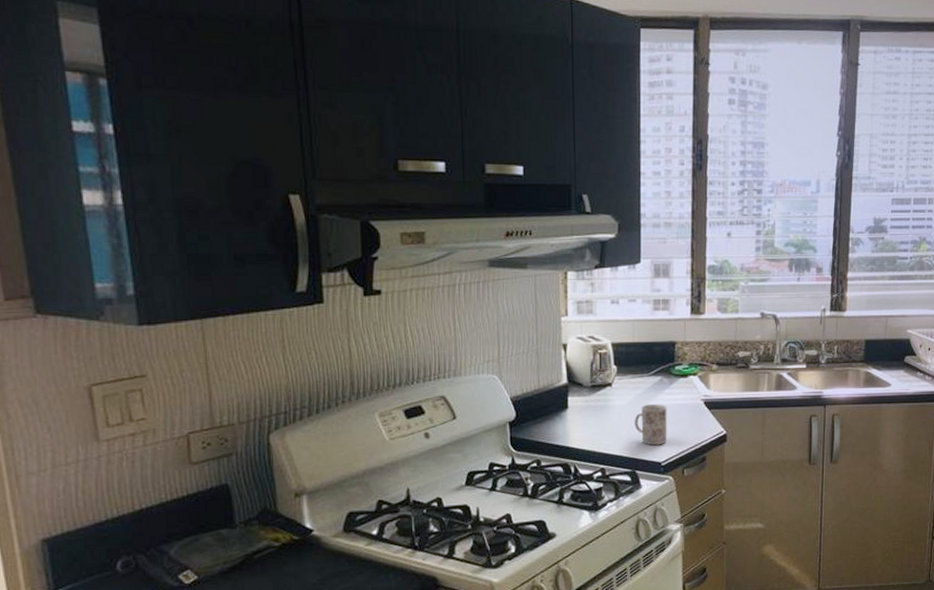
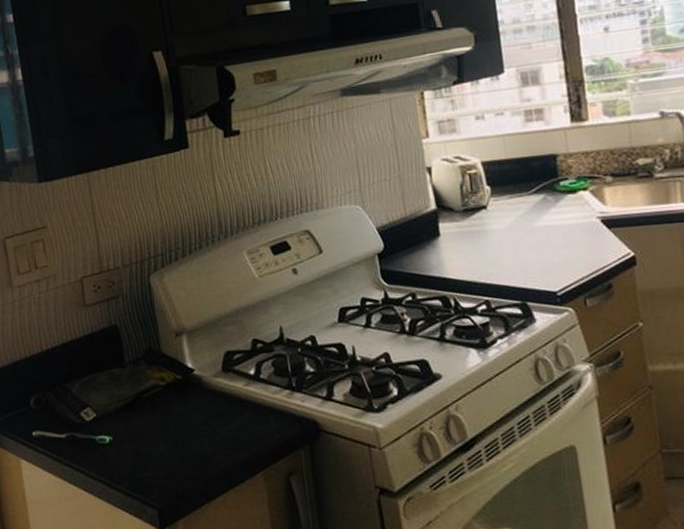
mug: present [634,404,667,446] -> none [517,225,560,273]

